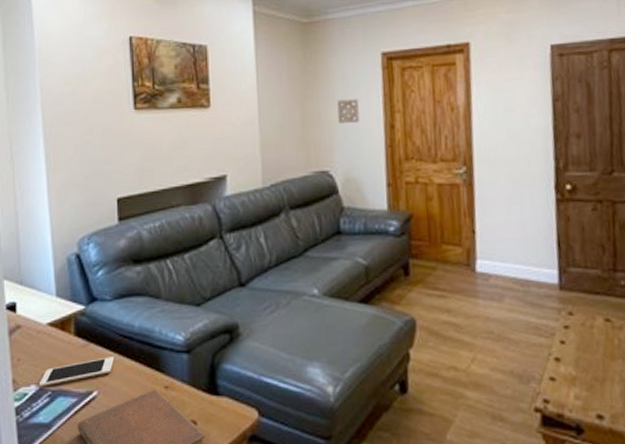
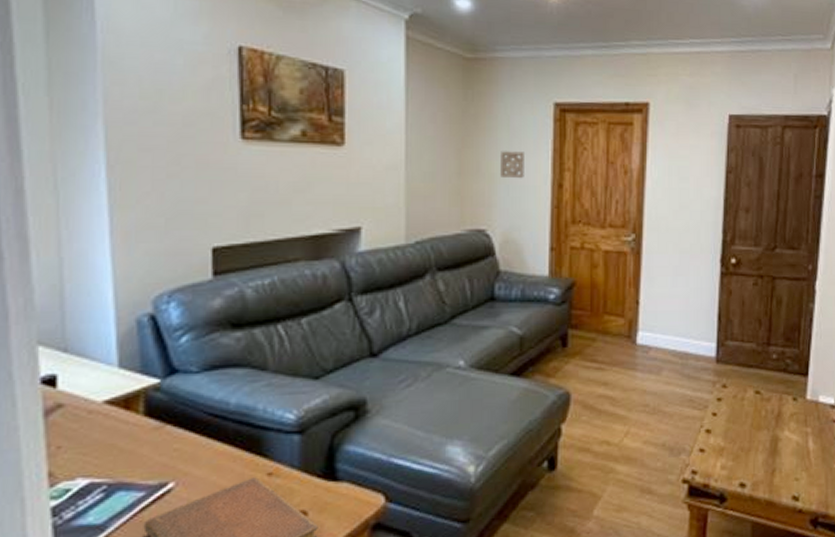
cell phone: present [38,357,115,387] -> none [88,440,201,480]

